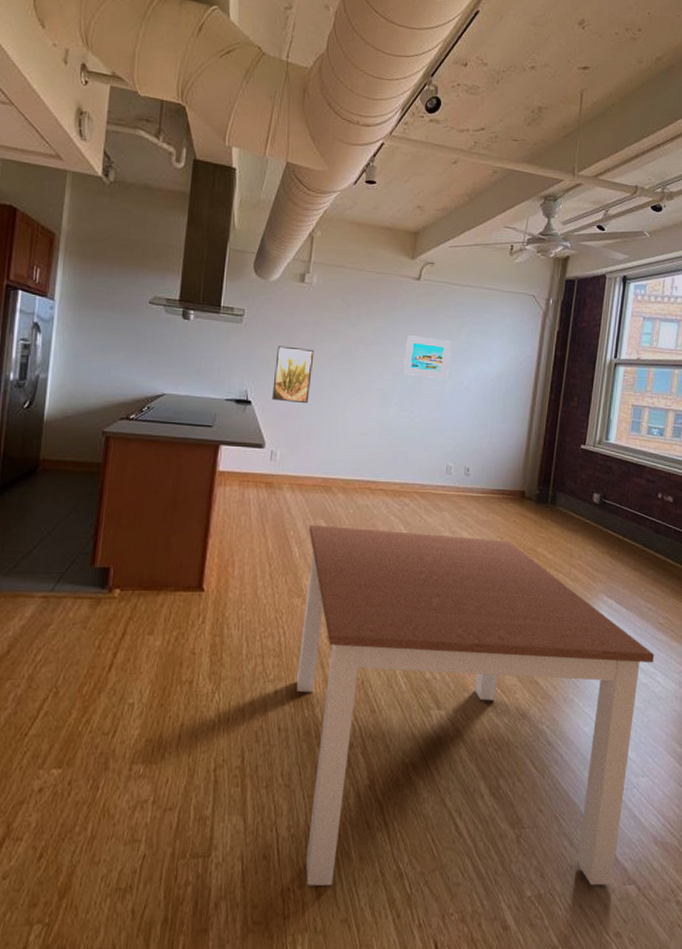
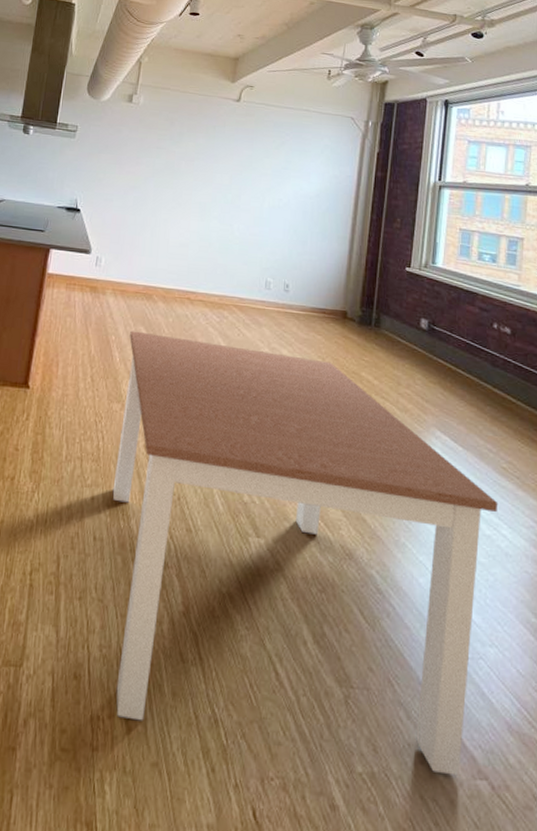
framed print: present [272,345,314,404] -> none [99,159,139,214]
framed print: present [402,335,452,380] -> none [222,153,271,196]

